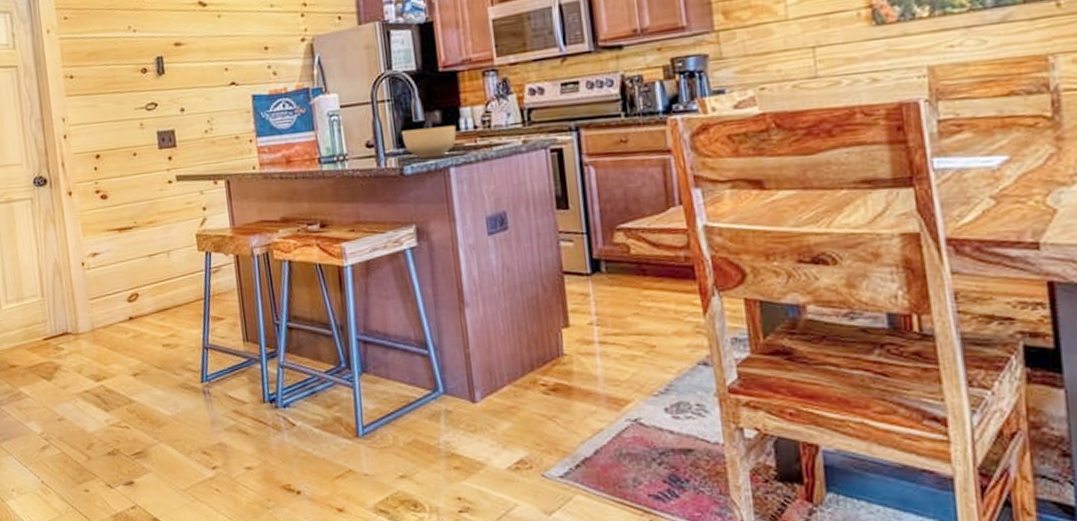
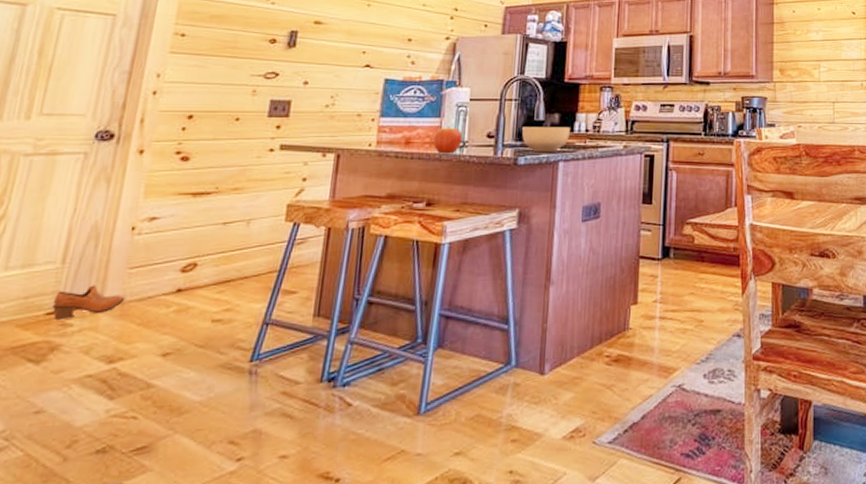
shoe: none [45,314,94,344] -> present [52,285,125,319]
fruit: none [312,139,342,171] -> present [433,126,463,154]

